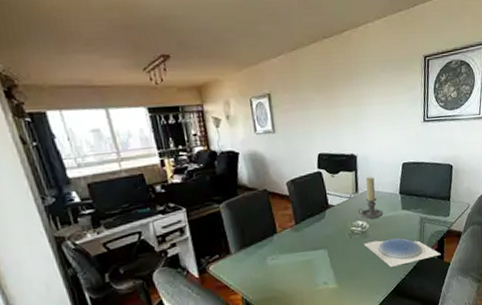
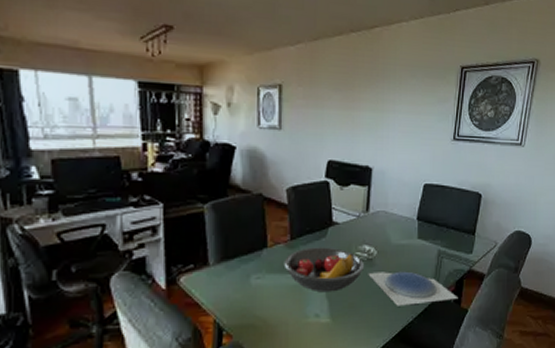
fruit bowl: none [292,226,359,264] -> present [284,247,364,293]
candle holder: present [358,177,384,220] -> none [366,195,396,246]

